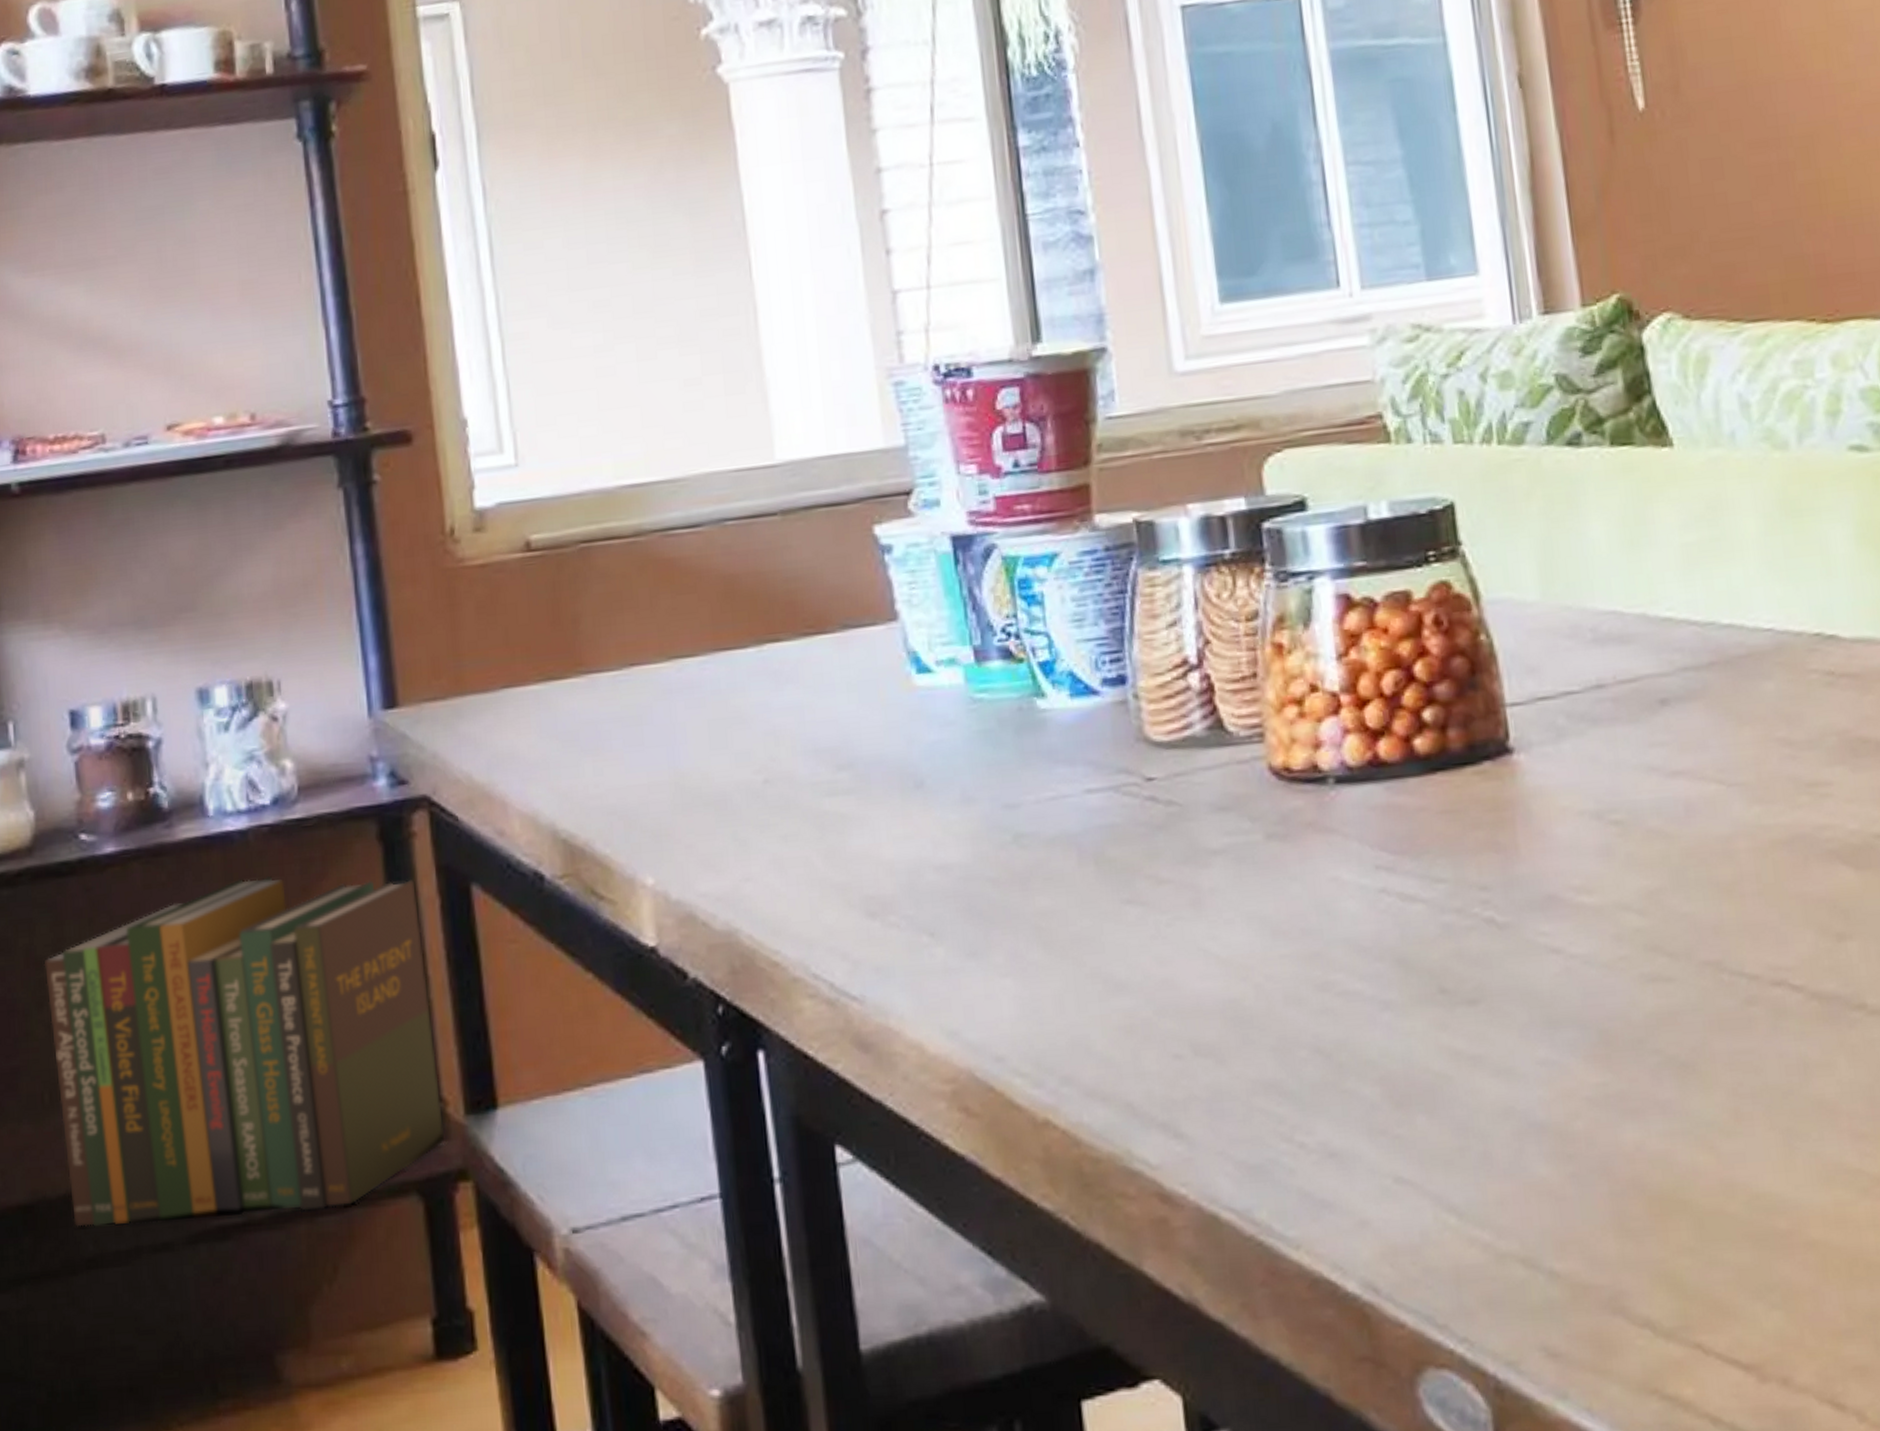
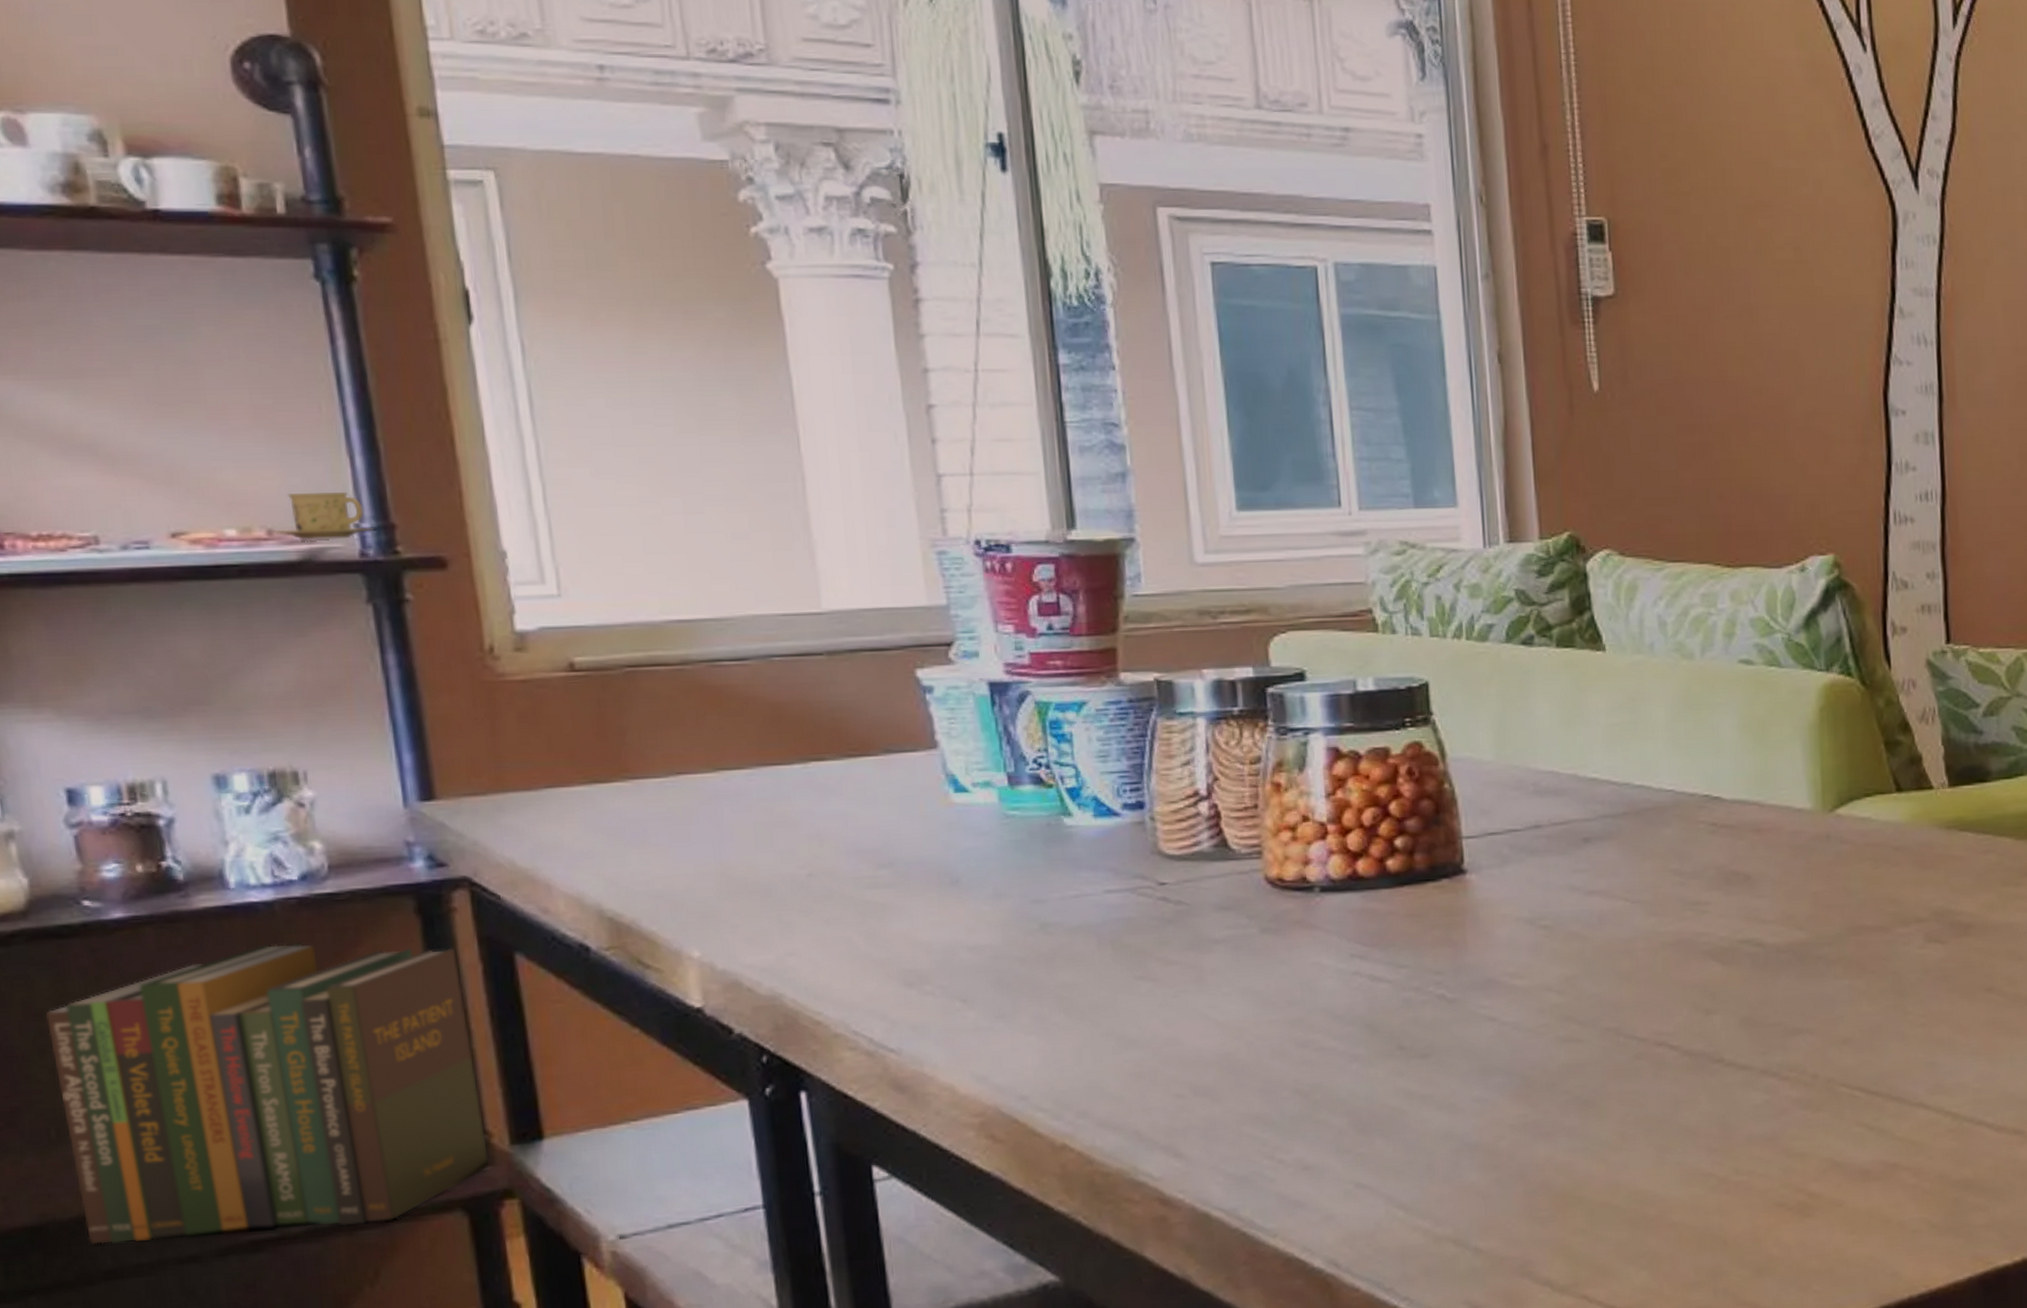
cup and saucer: none [254,367,347,423] -> present [271,492,375,541]

